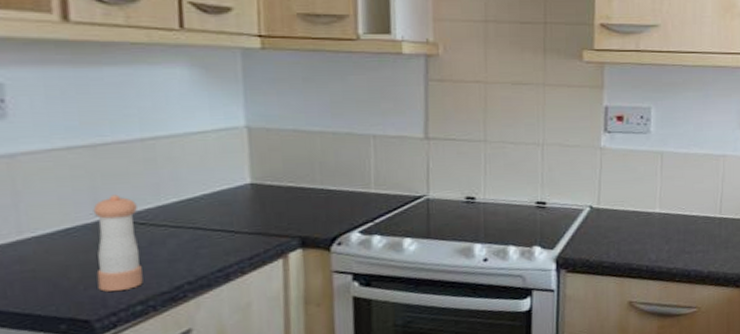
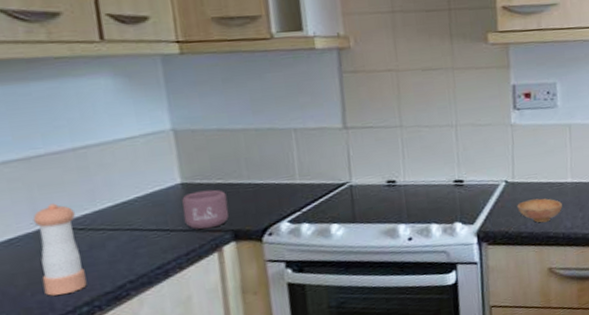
mug: none [249,192,298,234] -> present [182,189,229,229]
bowl: none [600,227,648,253] -> present [517,198,562,223]

